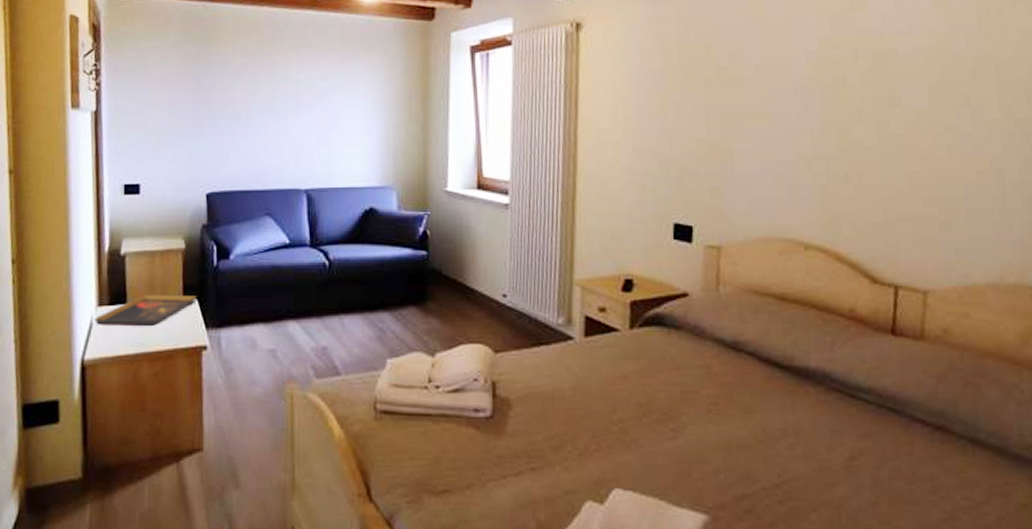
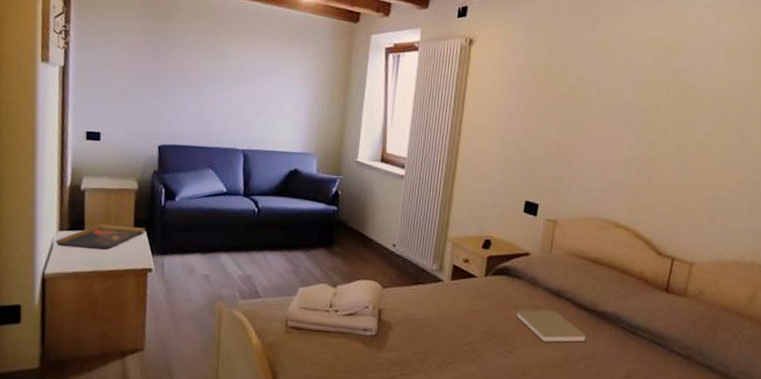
book: none [678,370,786,415] -> present [515,310,588,343]

